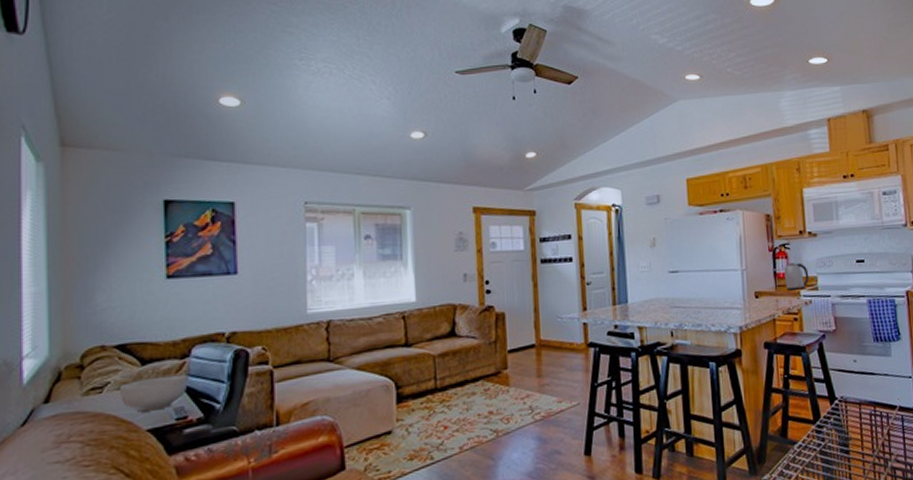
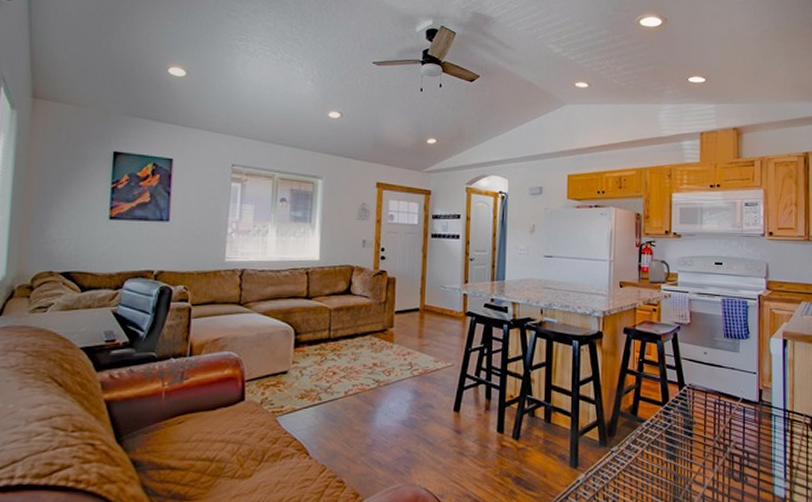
bowl: present [119,374,188,412] -> none [60,303,119,332]

